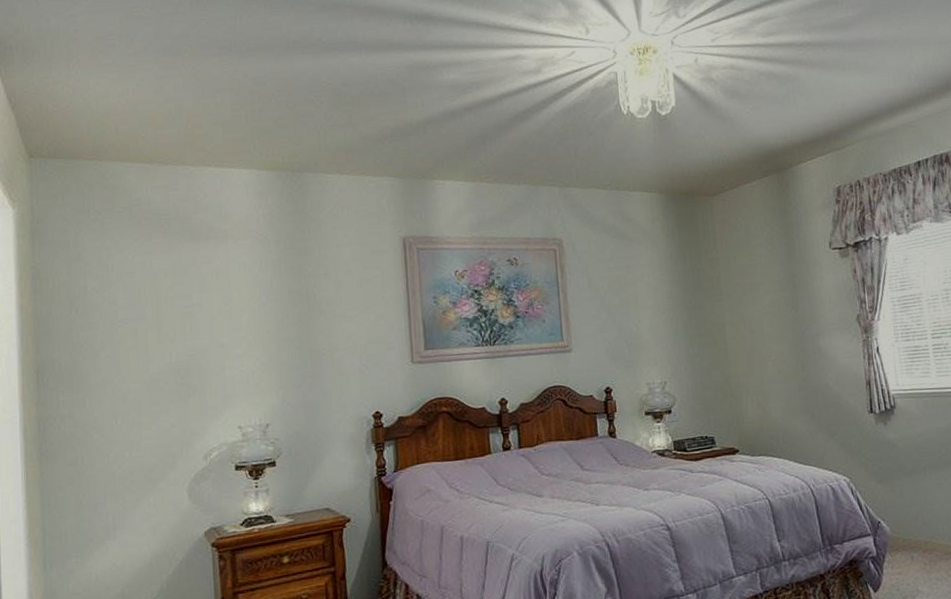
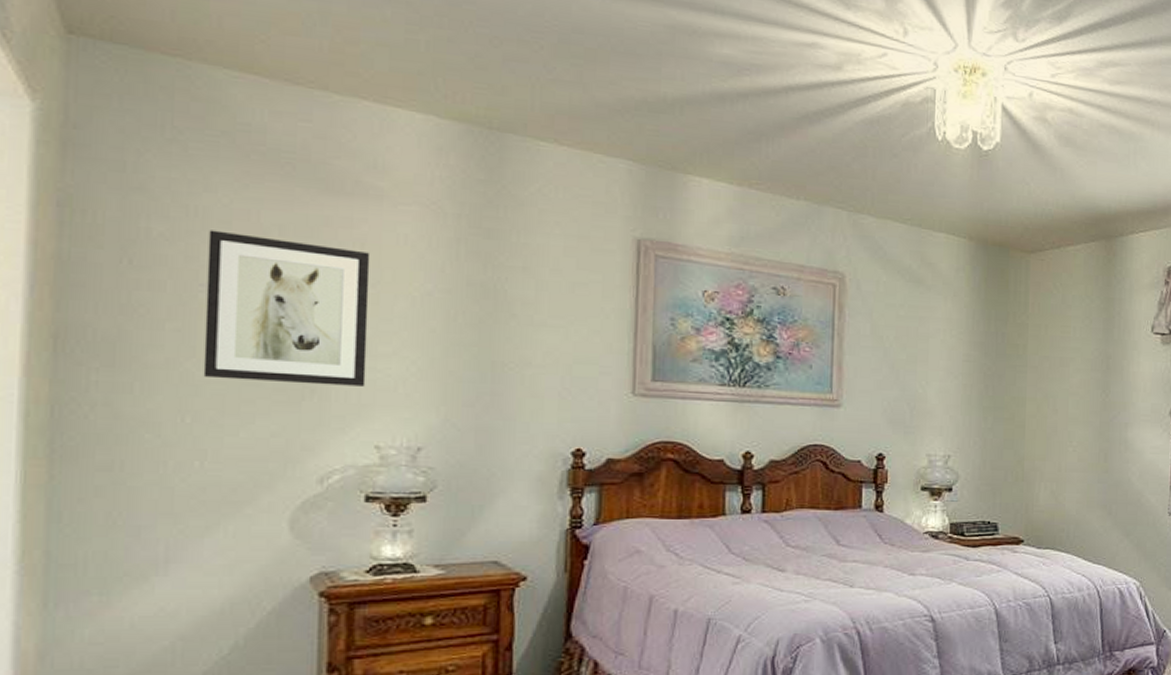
wall art: none [121,279,228,389] -> present [203,230,371,387]

